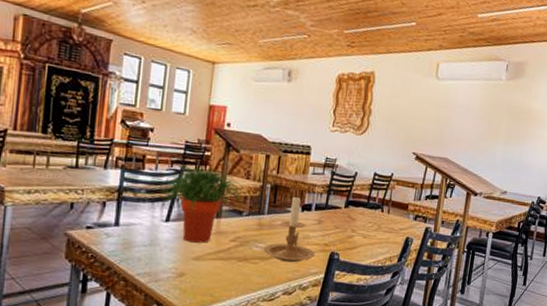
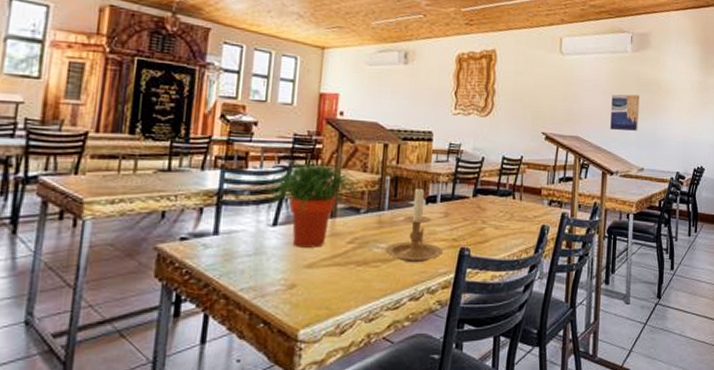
wall art: none [478,120,510,156] -> present [610,94,640,131]

